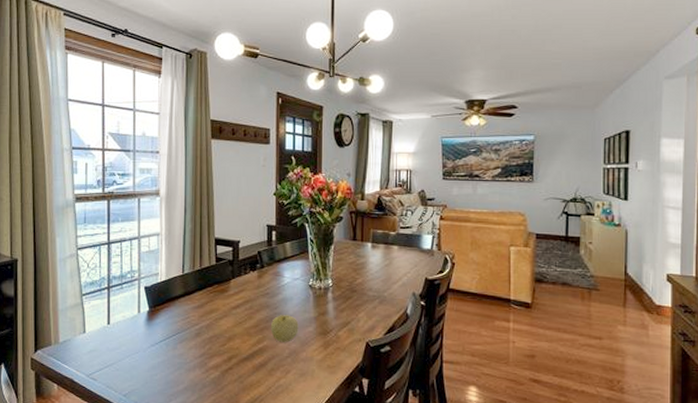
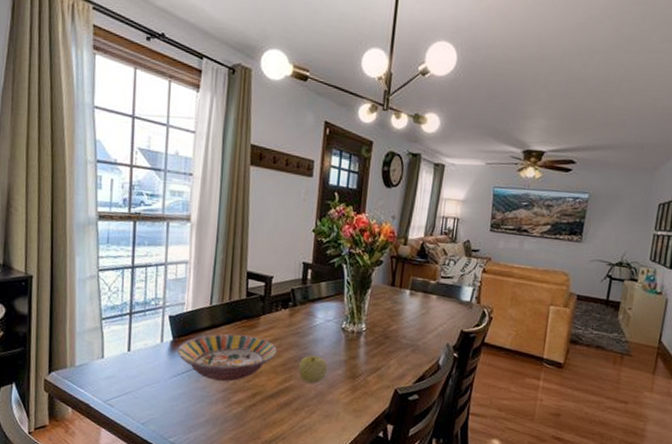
serving bowl: none [153,300,249,347] -> present [177,334,278,381]

